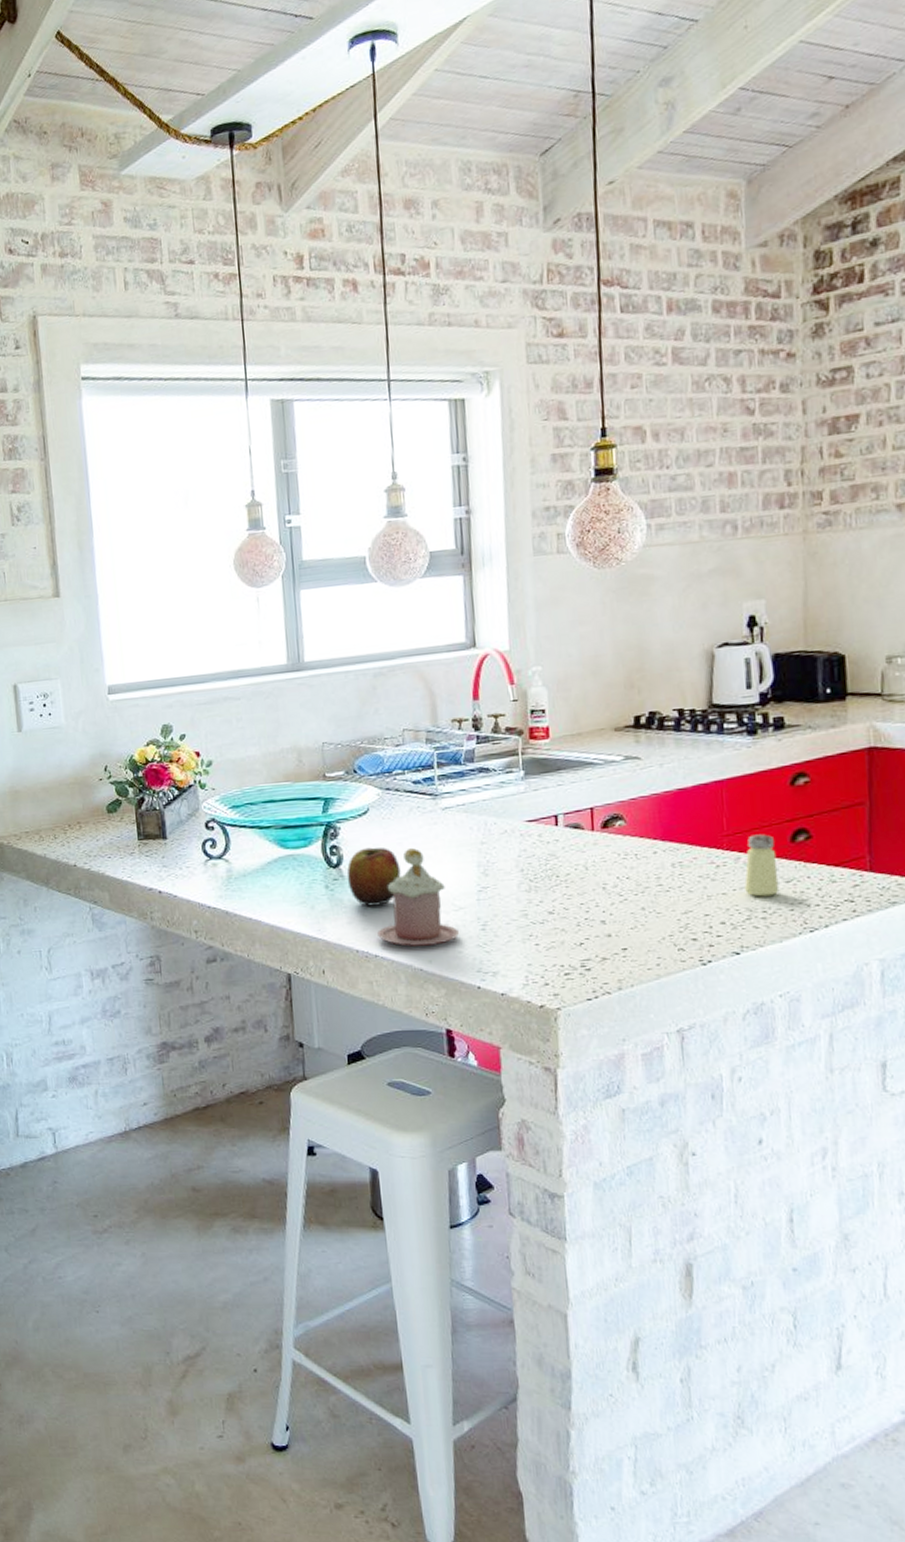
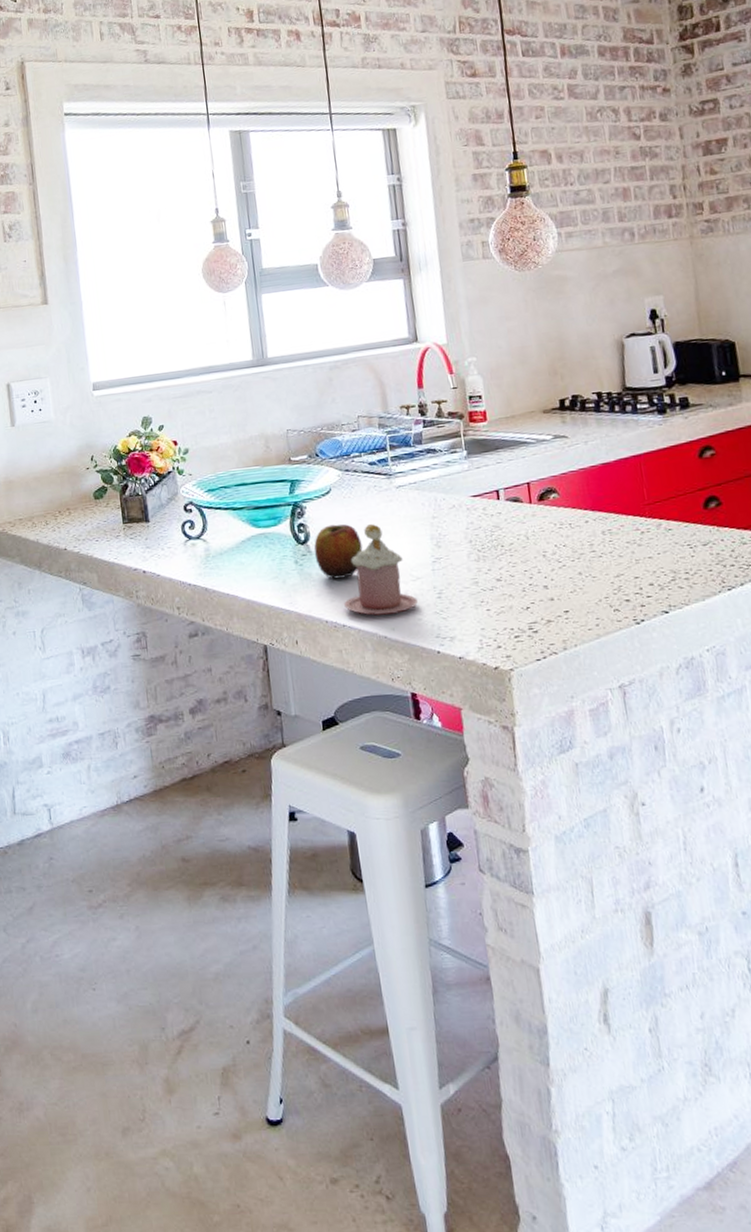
saltshaker: present [744,834,780,897] -> none [666,502,698,560]

